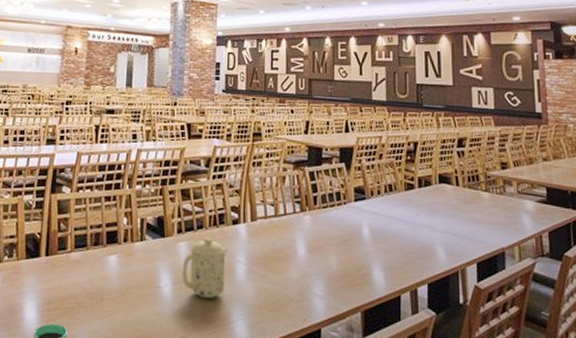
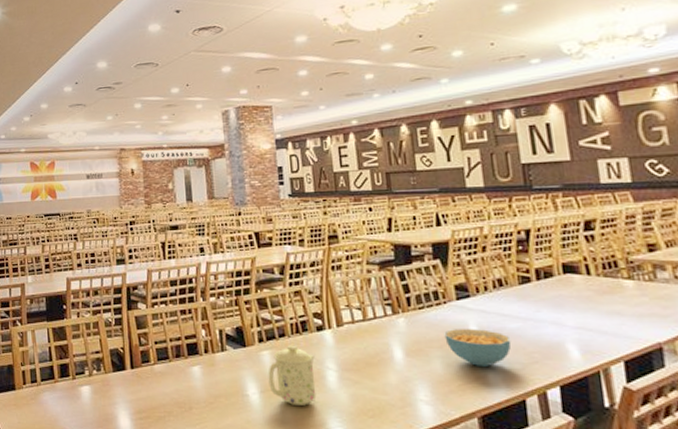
cereal bowl: none [341,228,394,264] -> present [444,329,512,366]

